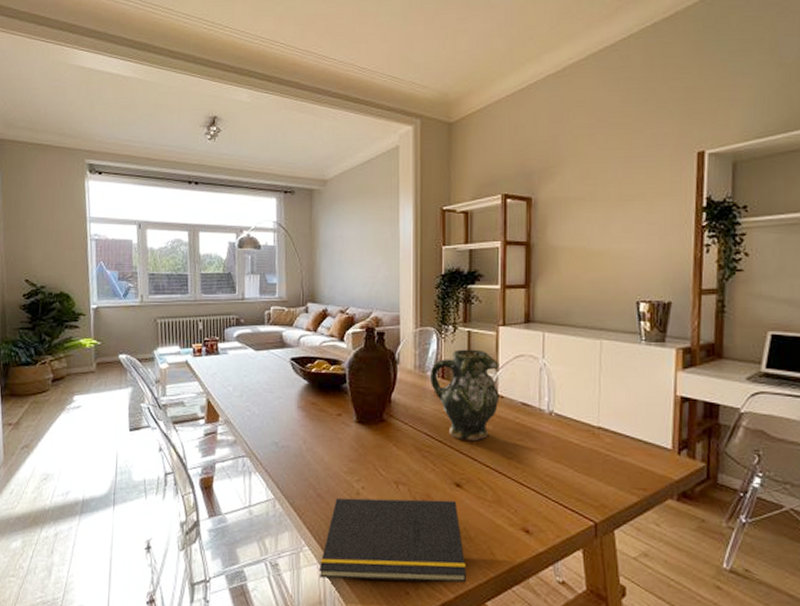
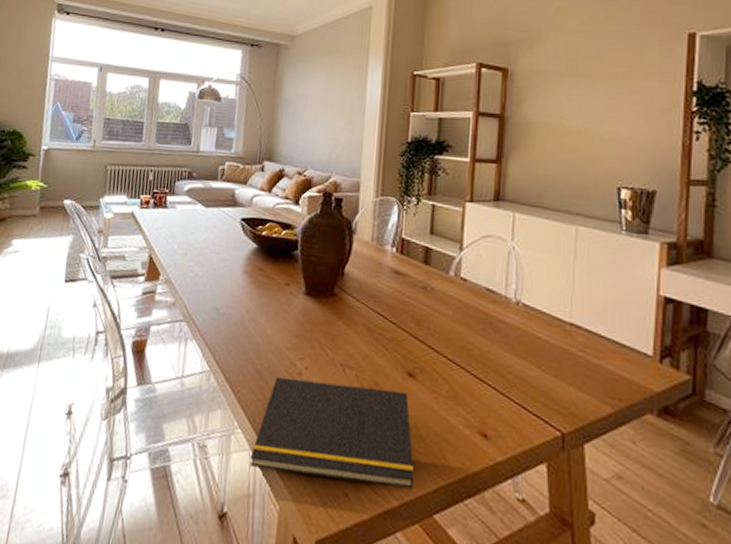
ceramic pitcher: present [429,349,500,442] -> none [387,223,464,327]

